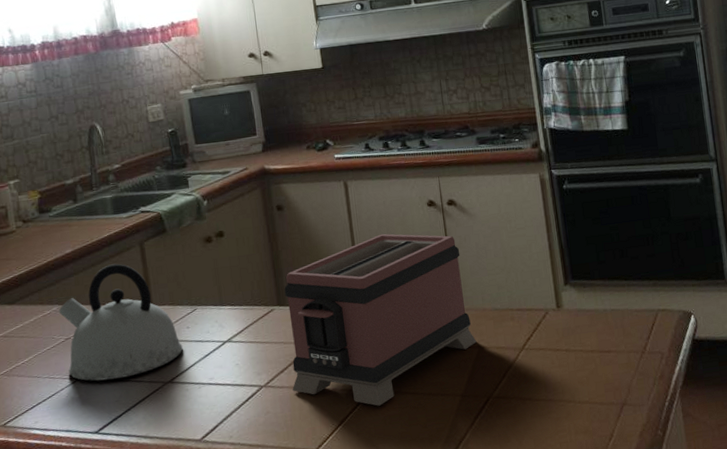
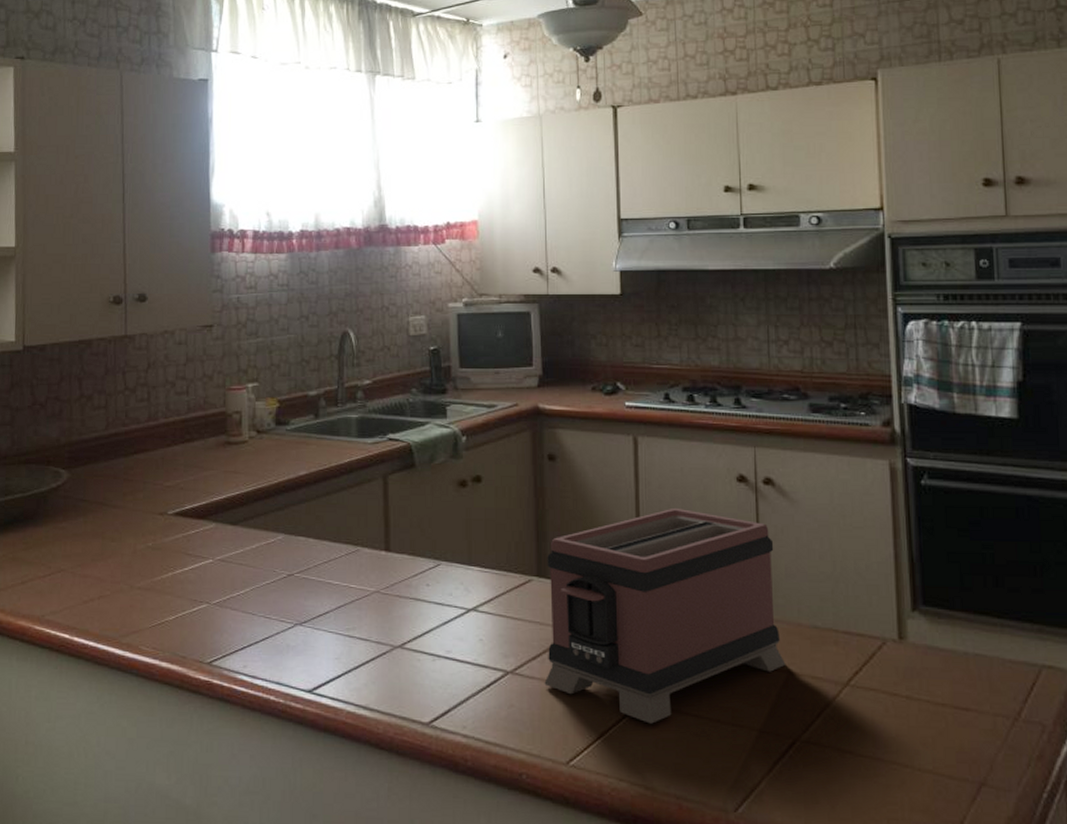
kettle: present [59,263,183,381] -> none [284,496,419,632]

